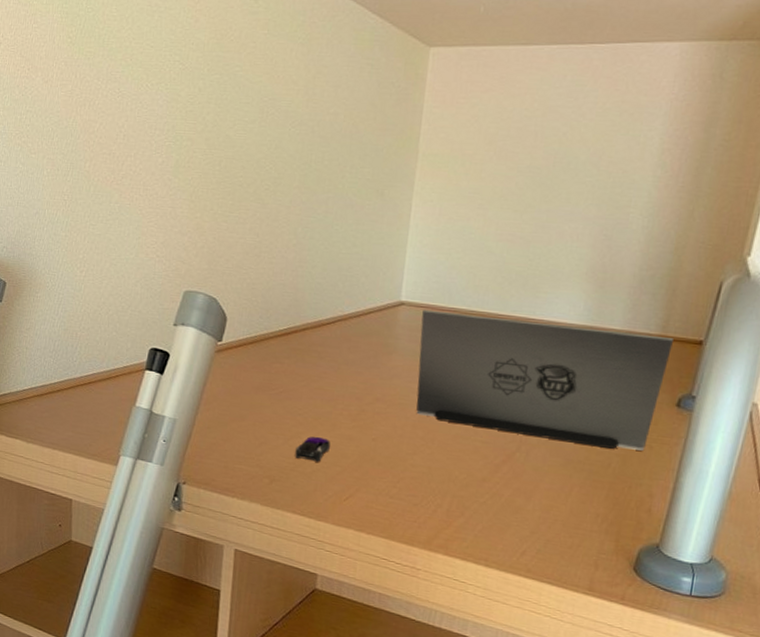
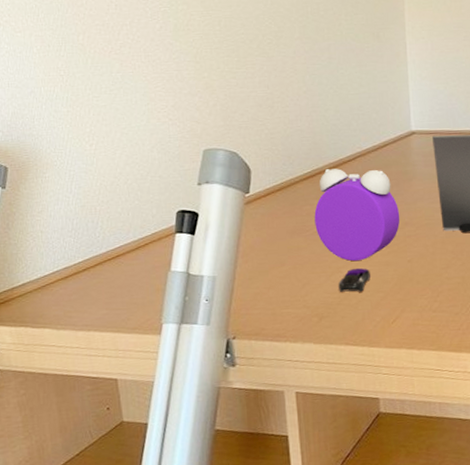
alarm clock: none [281,329,373,430] -> present [314,169,400,262]

